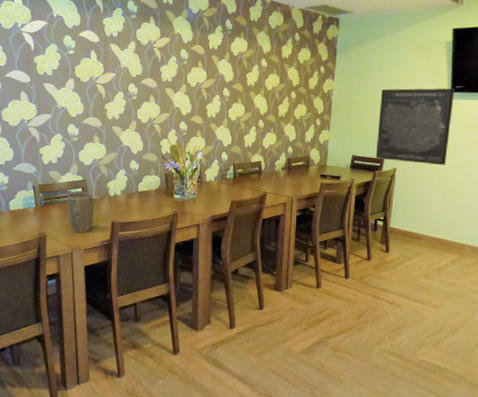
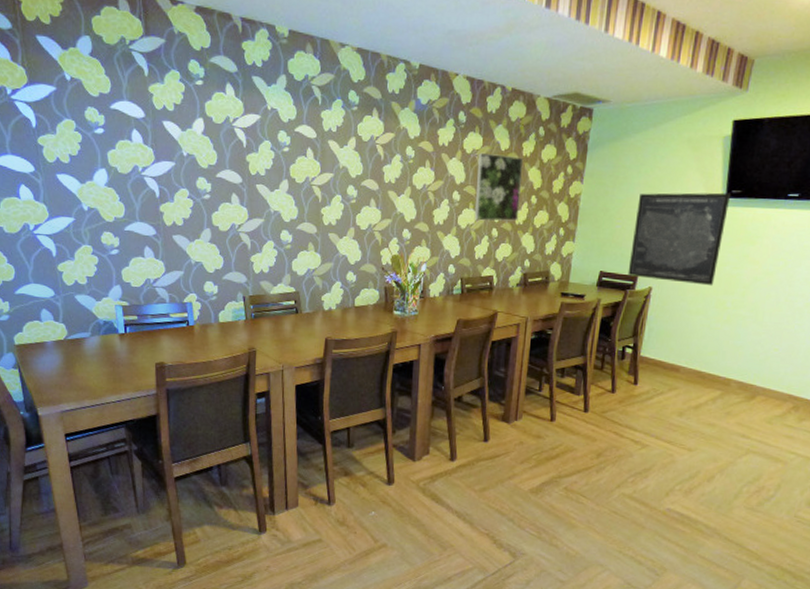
plant pot: present [66,191,95,234] -> none [278,304,308,350]
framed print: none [242,55,282,114] -> present [474,152,523,221]

